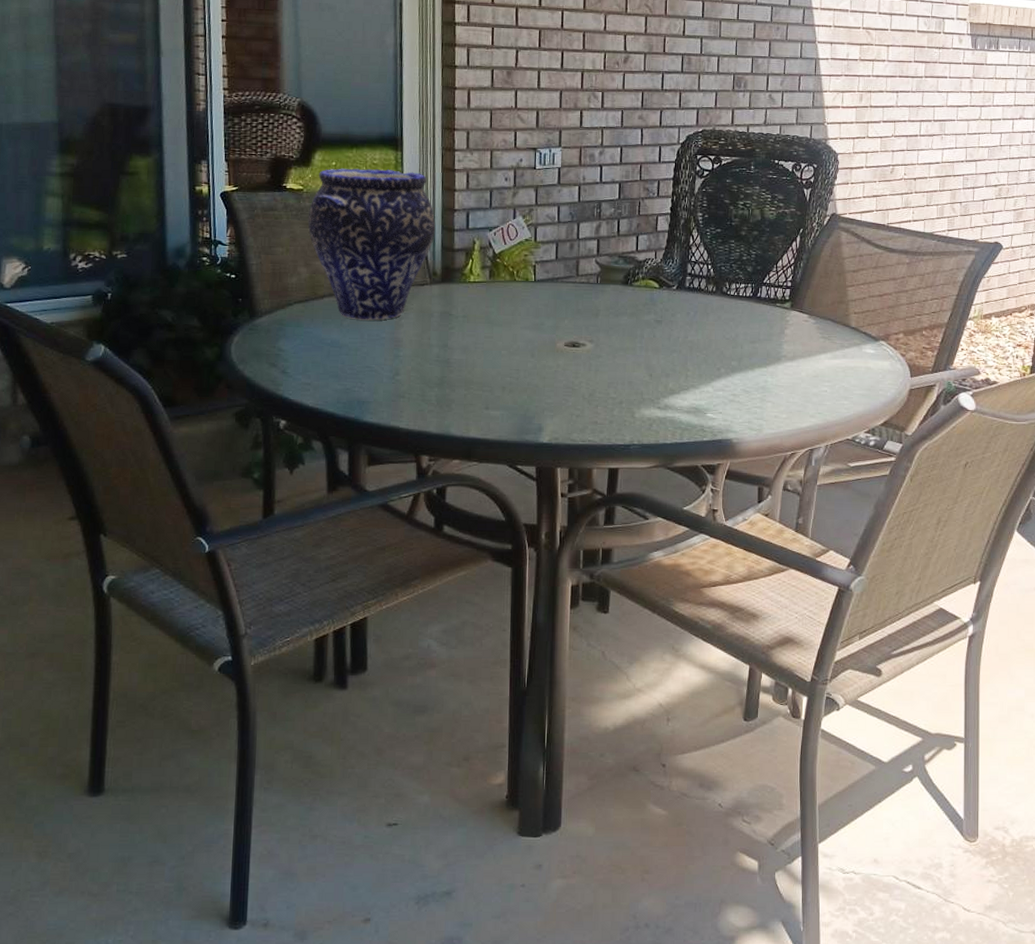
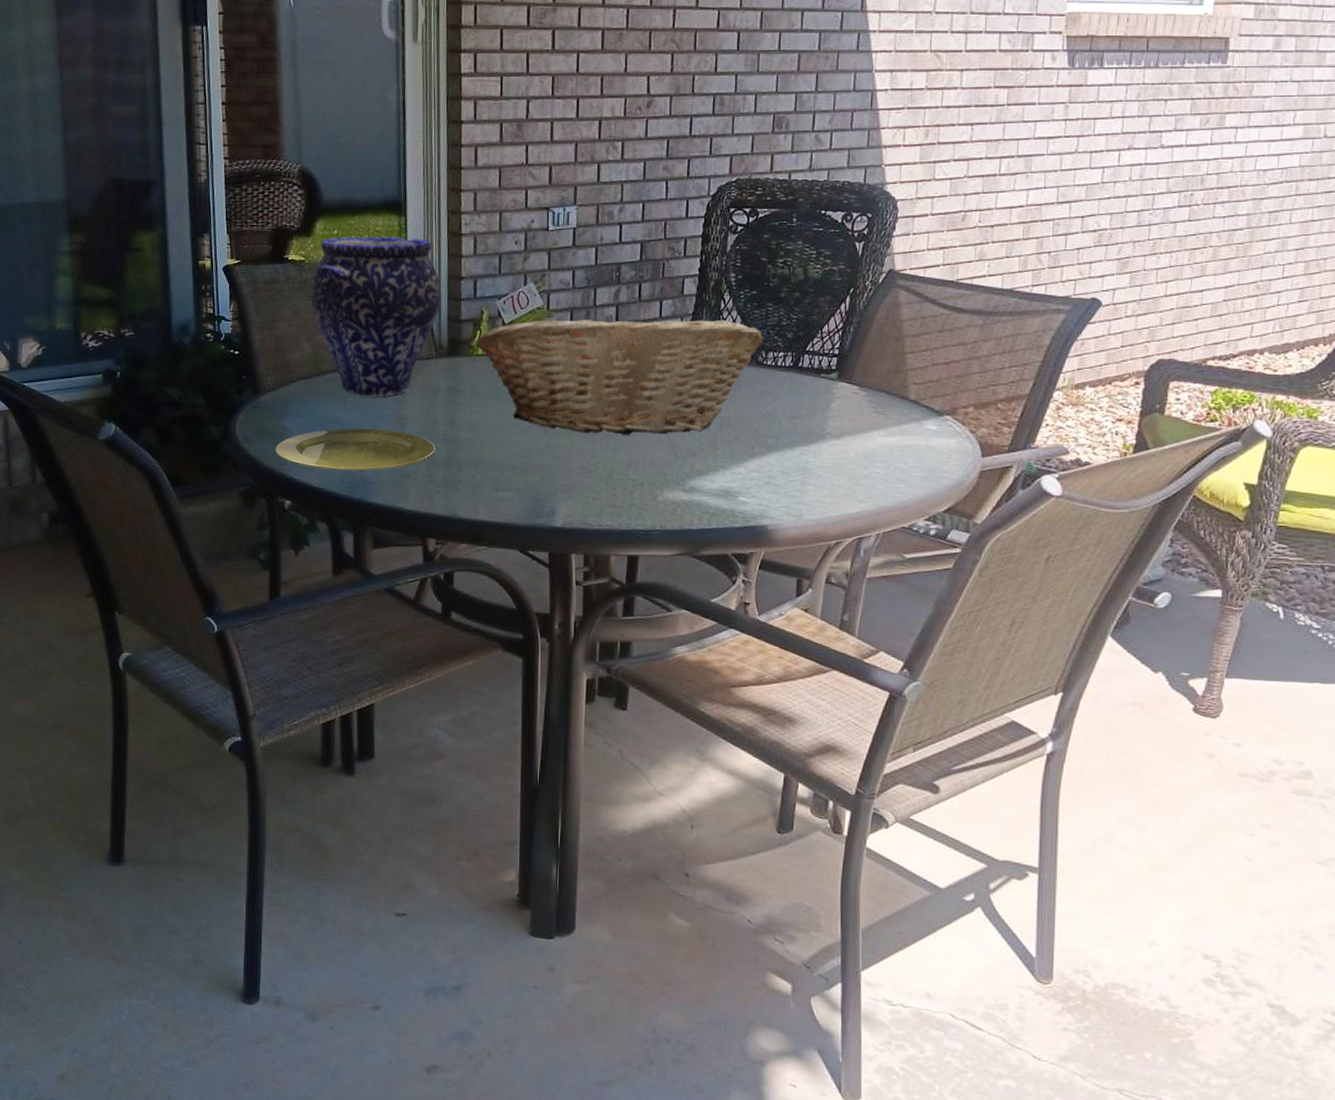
plate: none [271,350,430,392] -> present [275,428,437,471]
fruit basket: none [468,247,727,357] -> present [475,314,763,435]

